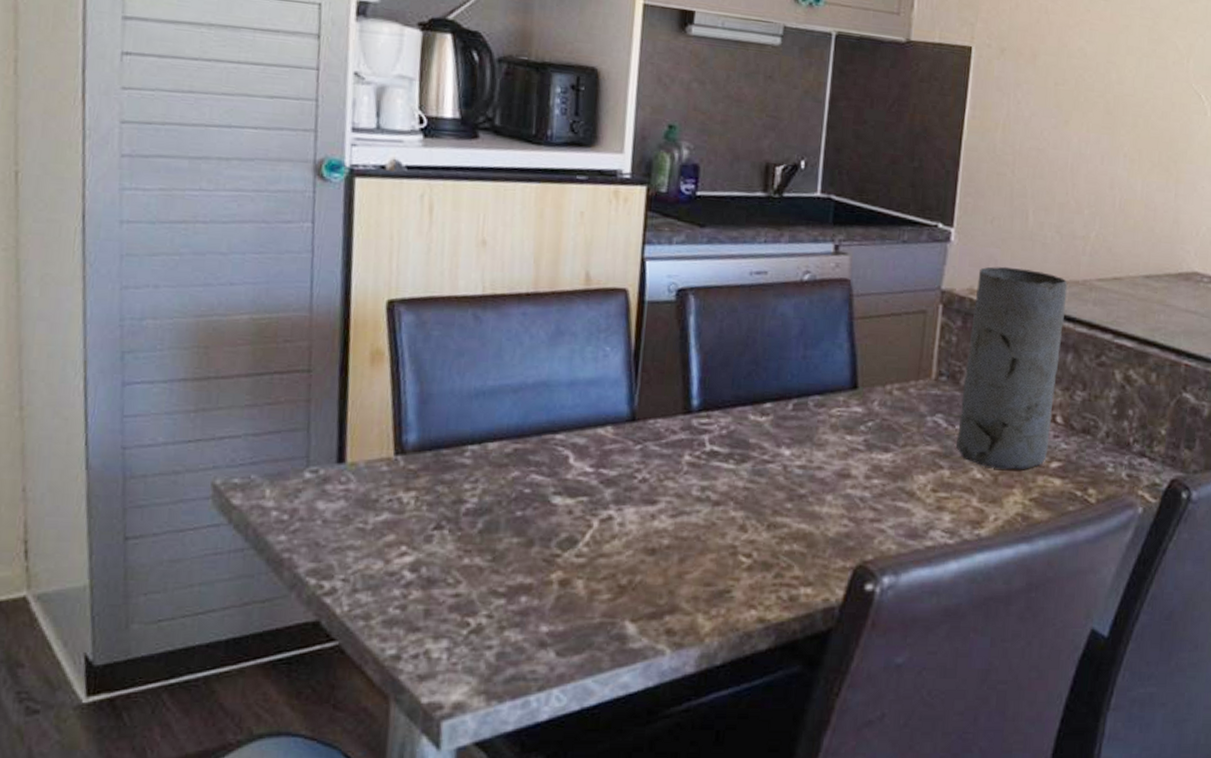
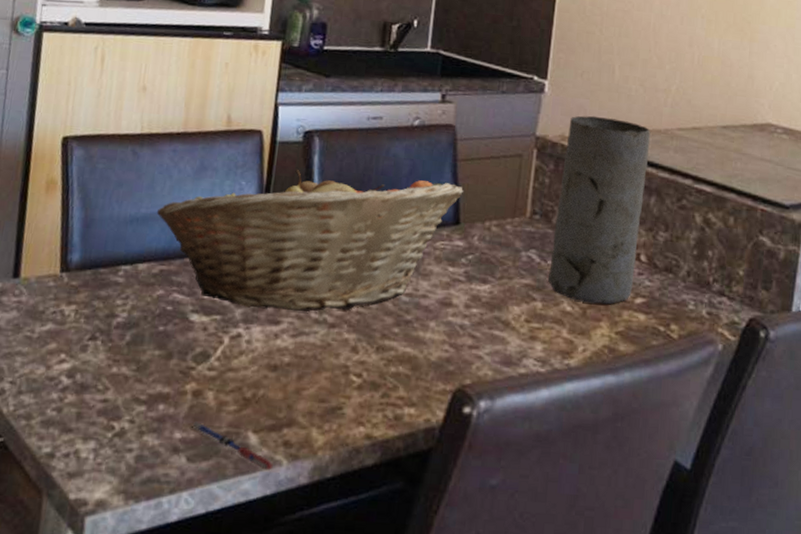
fruit basket: none [506,331,861,490] -> present [156,169,463,312]
pen: none [559,613,656,661] -> present [190,421,274,471]

